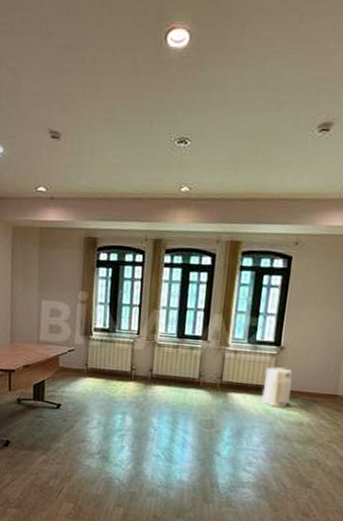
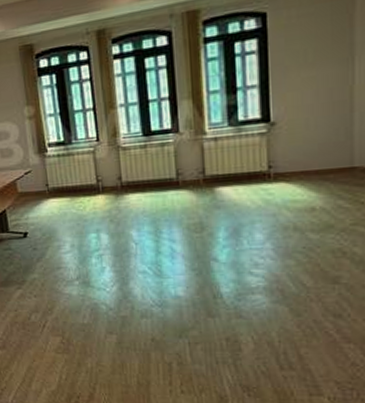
air purifier: present [261,367,292,408] -> none [257,147,293,196]

